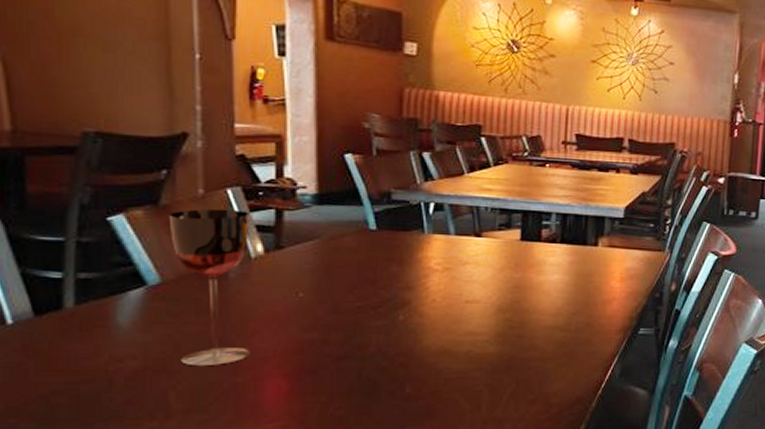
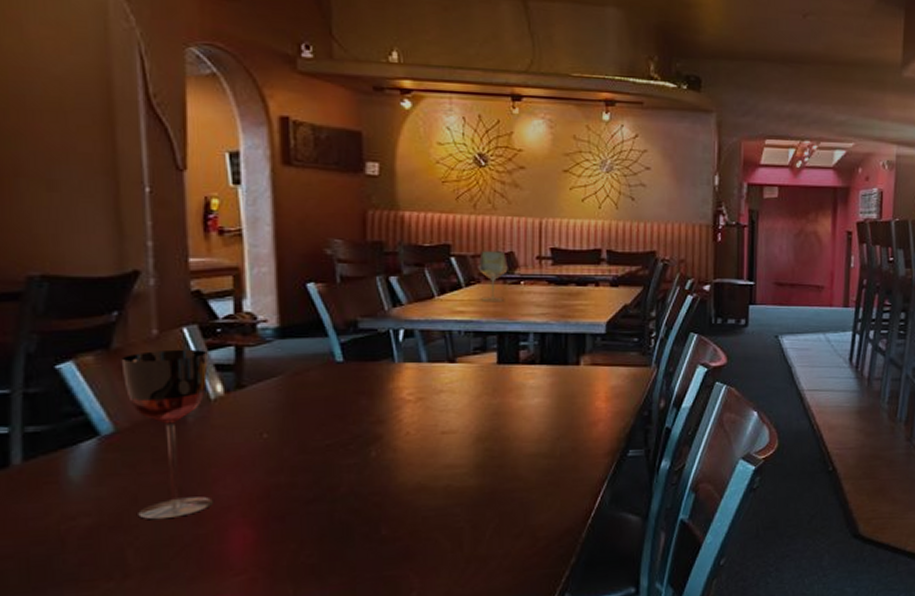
wine glass: none [506,133,535,183] -> present [477,251,508,303]

